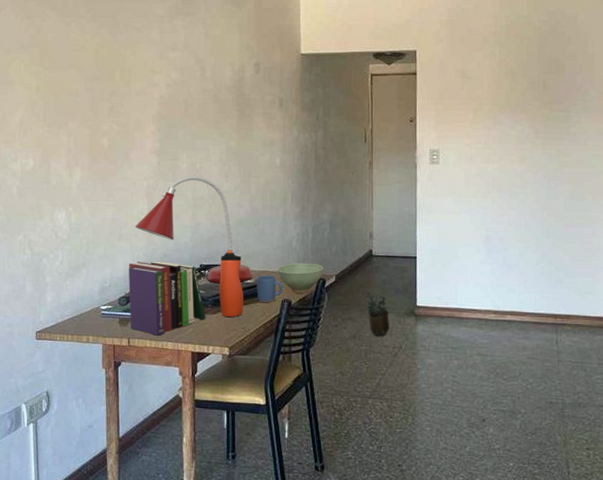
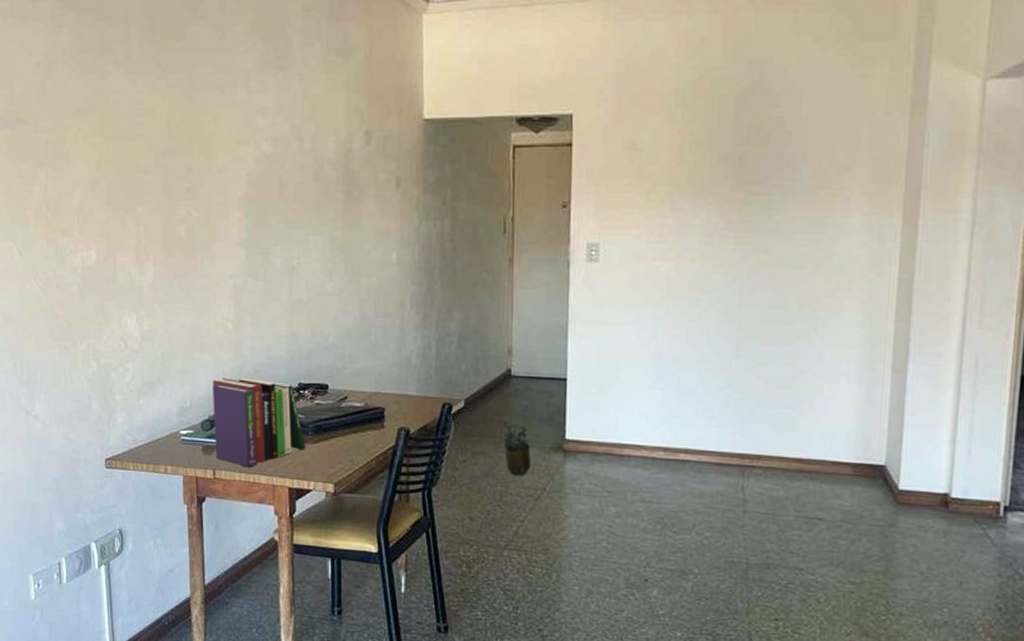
desk lamp: present [134,176,252,284] -> none [219,274,362,407]
water bottle: present [219,249,244,317] -> none [321,365,352,447]
mug: present [256,275,283,303] -> none [366,397,400,432]
bowl: present [277,262,324,293] -> none [392,383,450,421]

